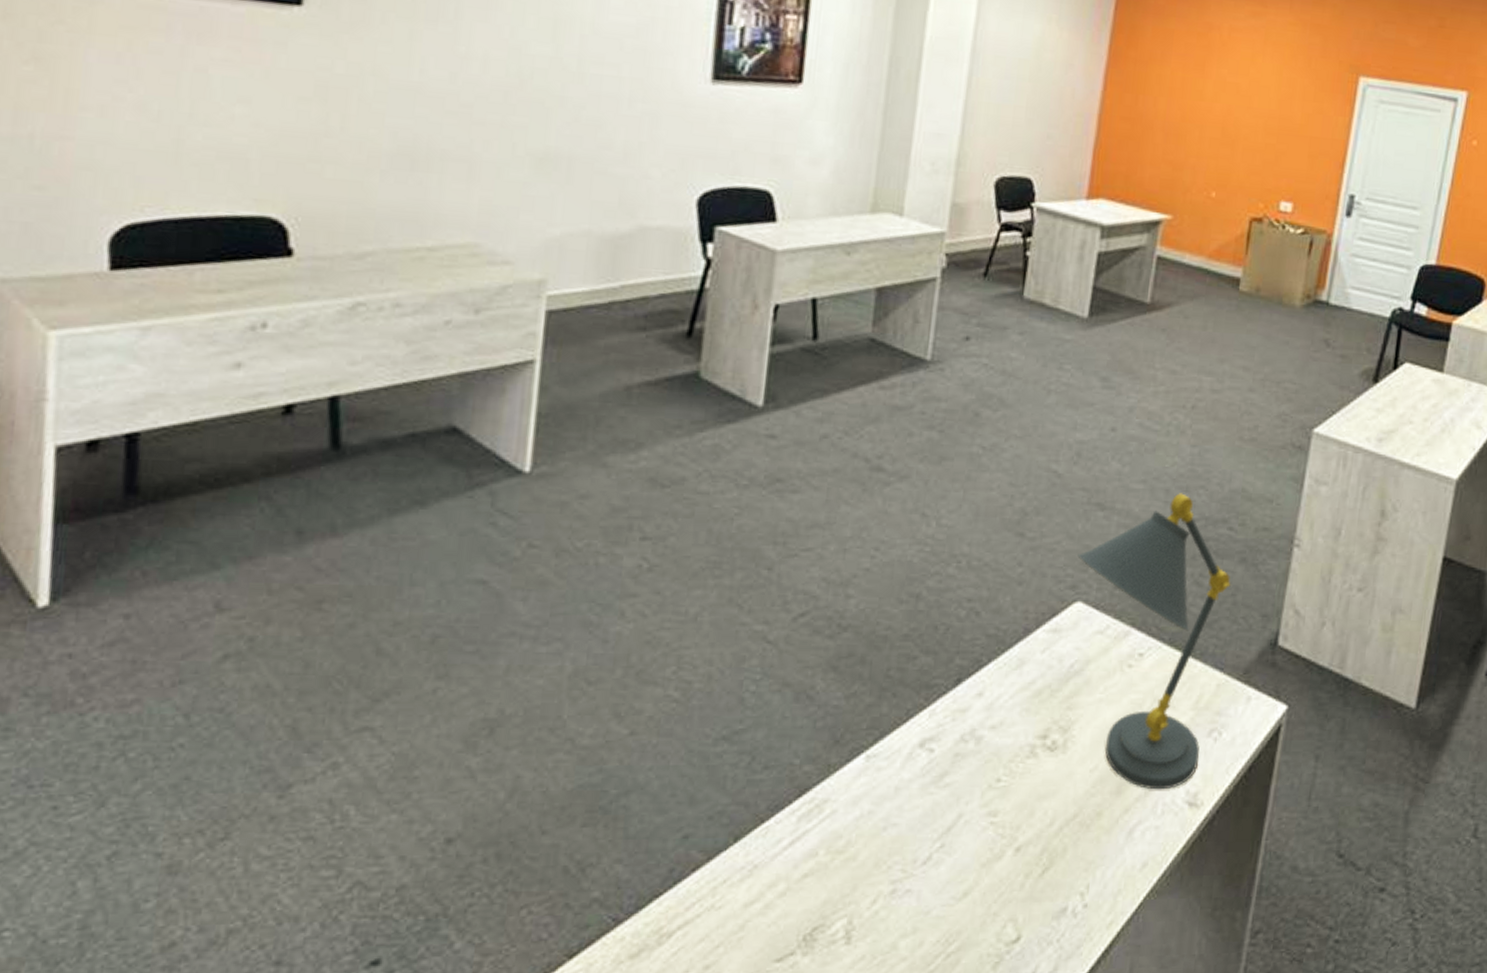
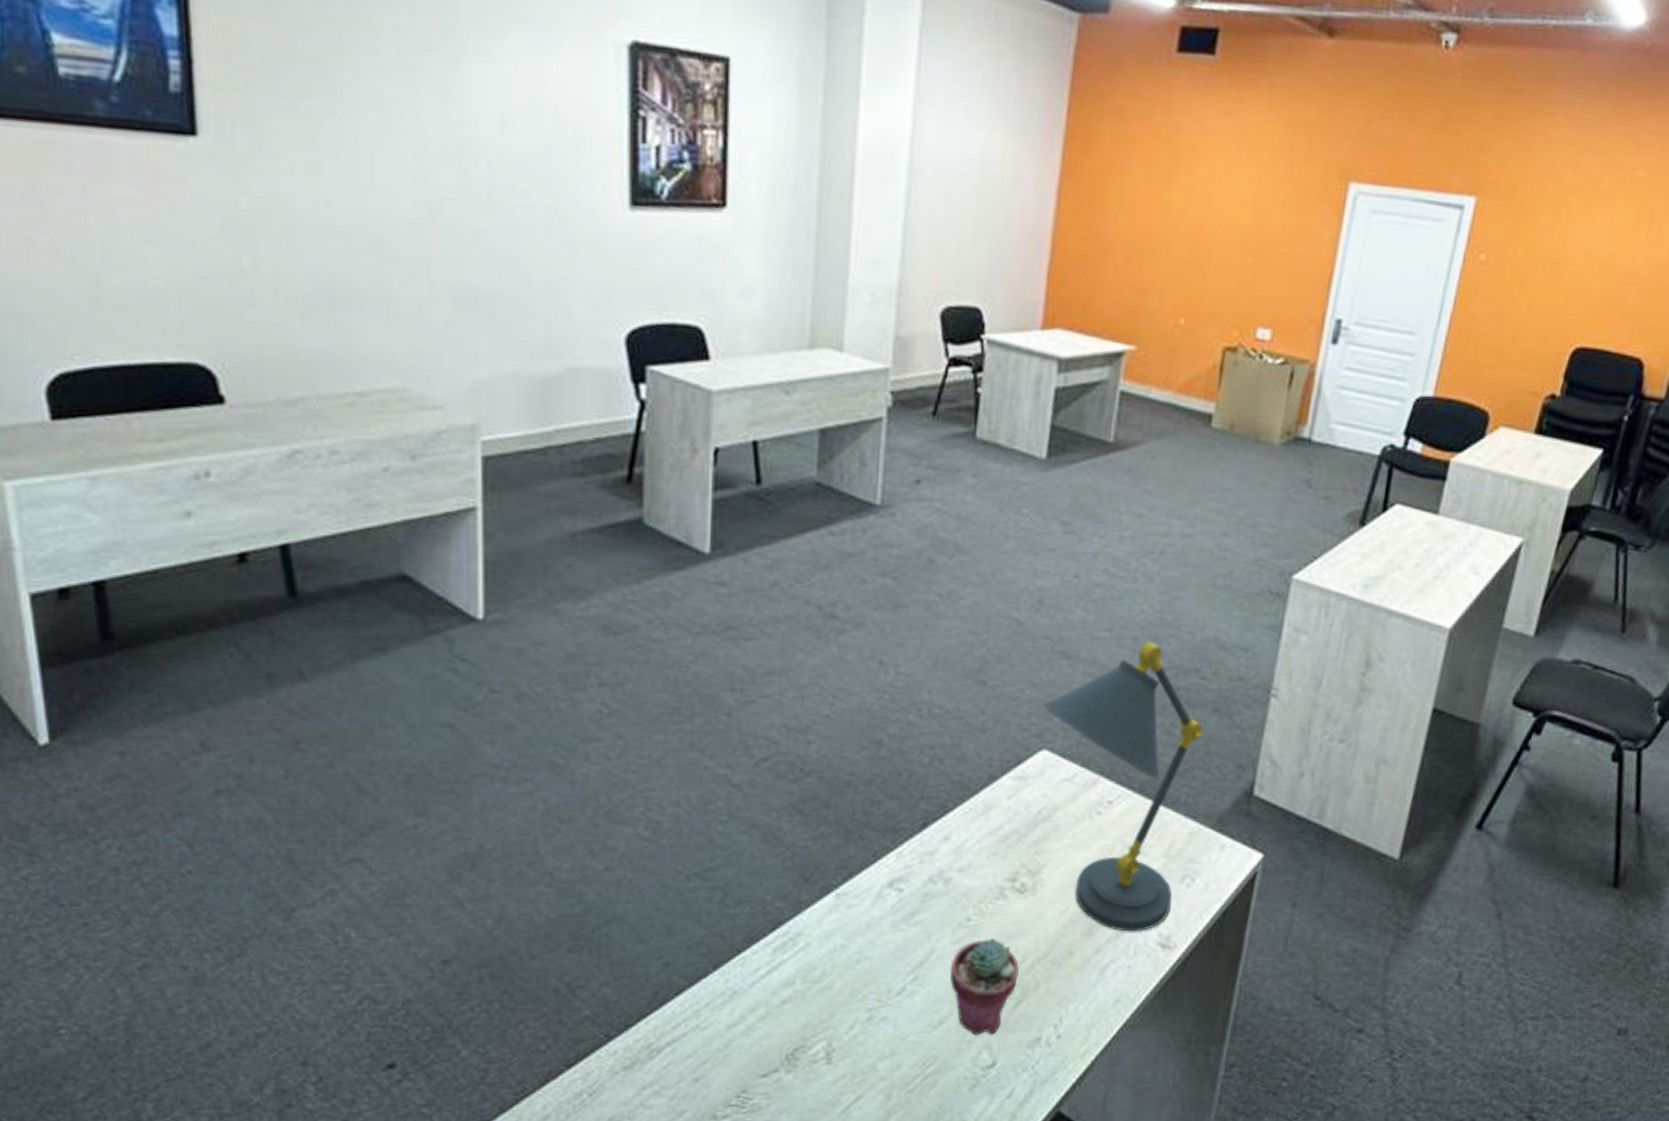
potted succulent: none [977,800,1047,906] -> present [950,938,1019,1035]

